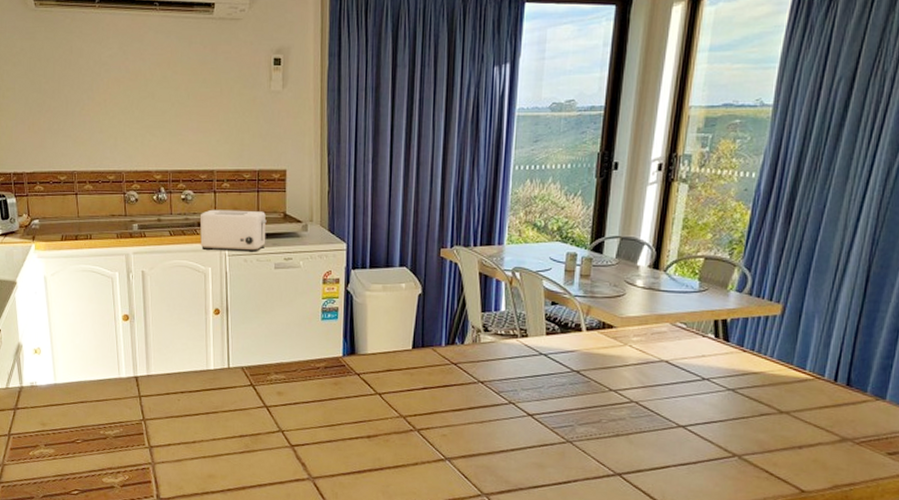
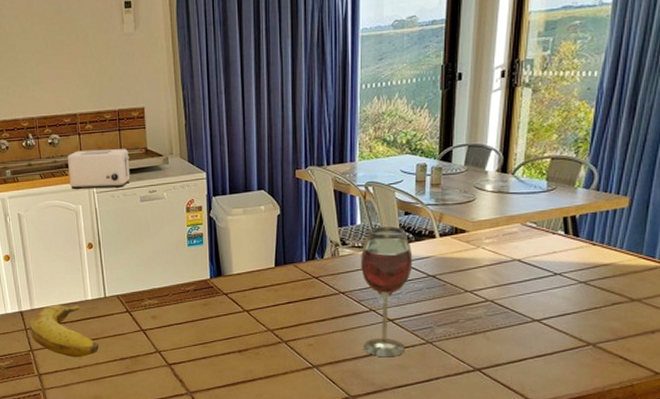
banana: none [143,372,218,431] -> present [28,305,99,357]
wineglass: none [500,314,558,455] -> present [361,226,413,358]

